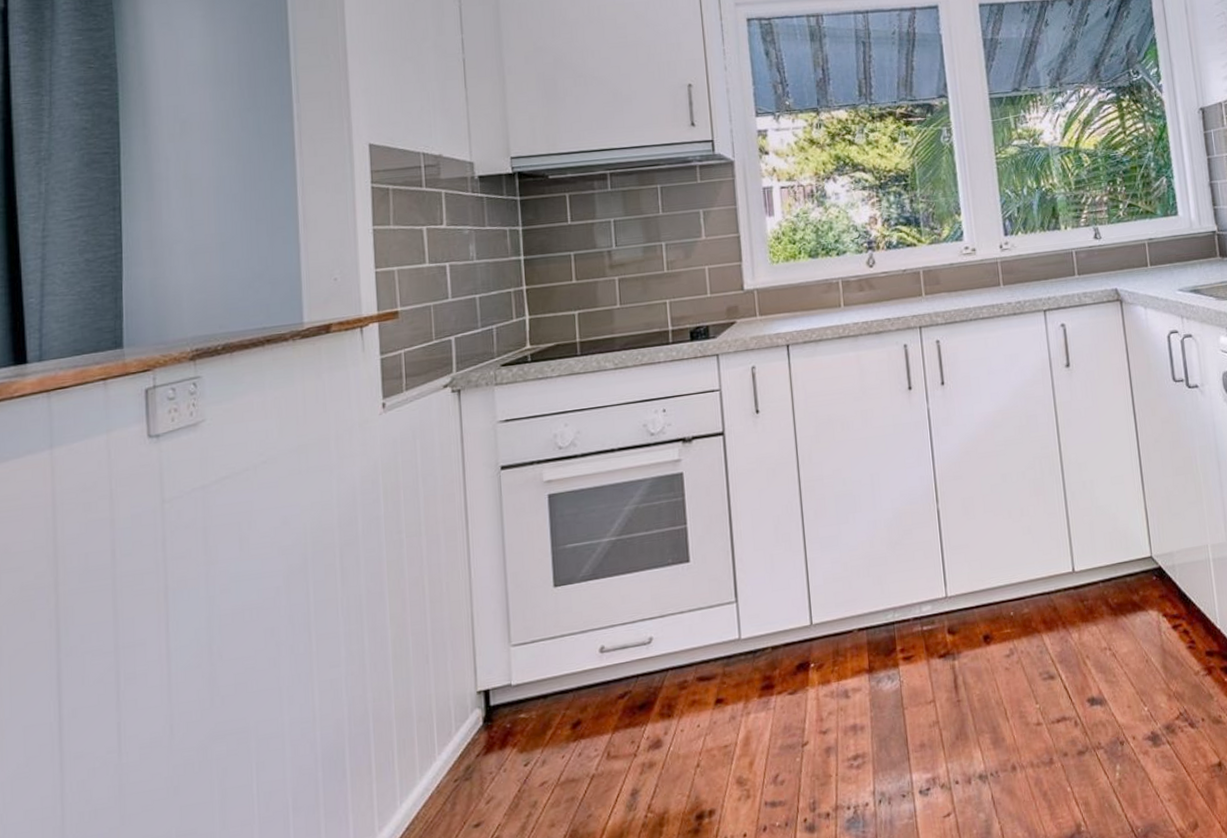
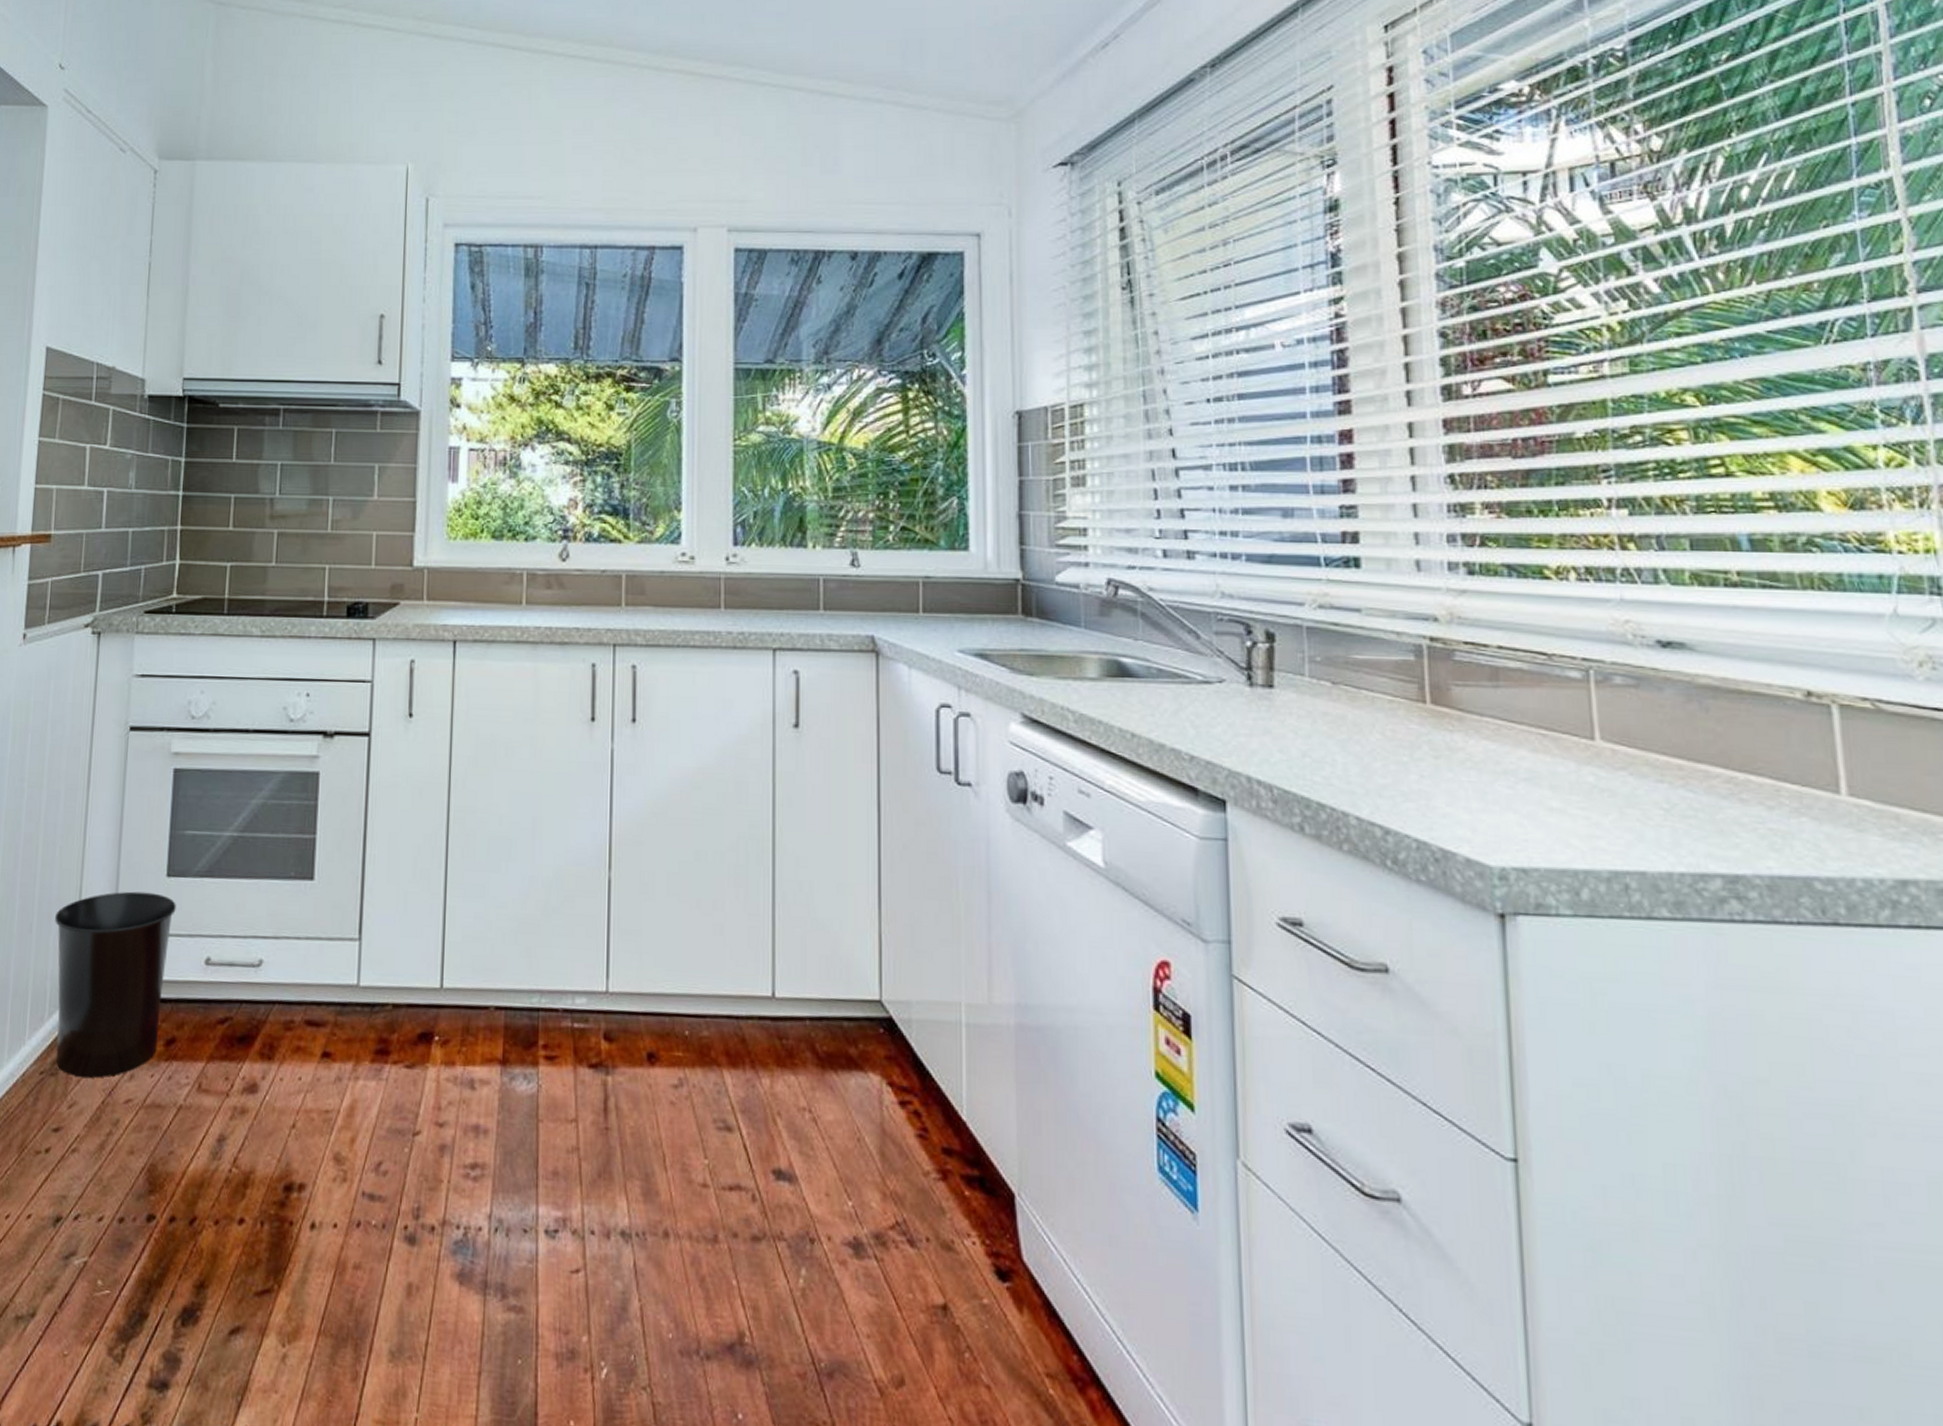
waste bin: none [449,603,566,776] -> present [54,891,176,1078]

